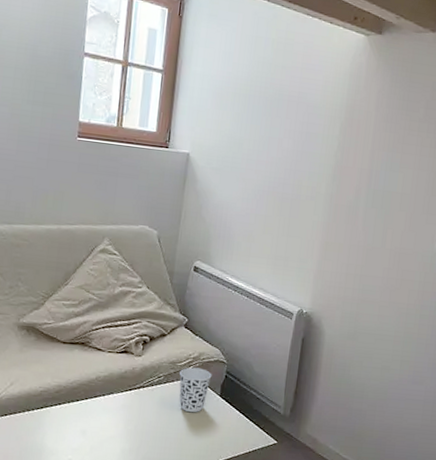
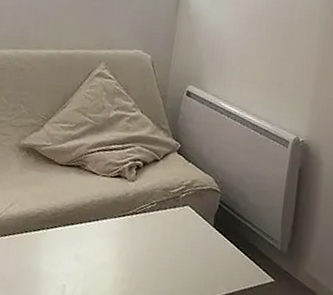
cup: present [179,367,212,413] -> none [171,195,205,243]

